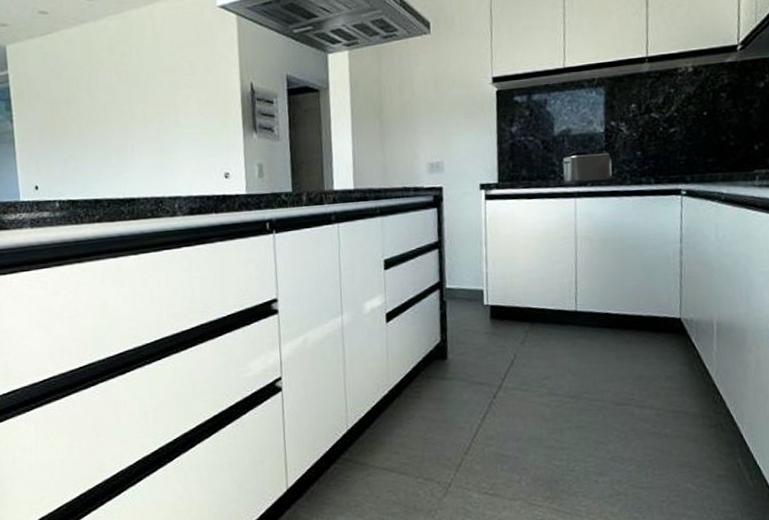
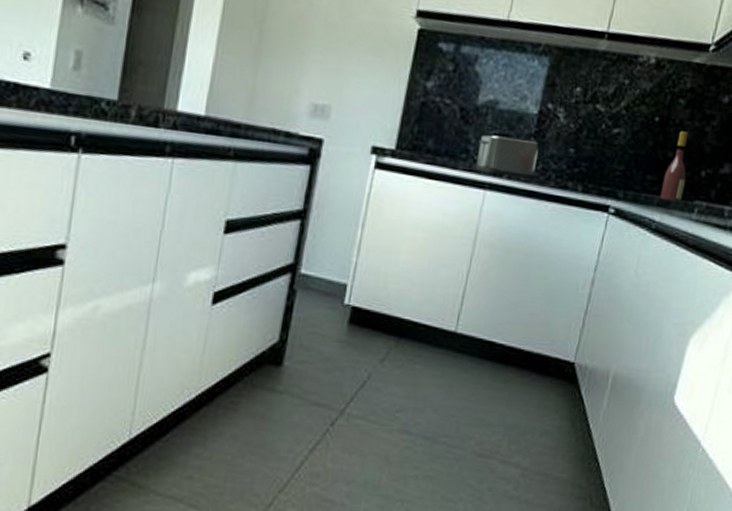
wine bottle: none [722,117,743,176] -> present [660,131,689,202]

